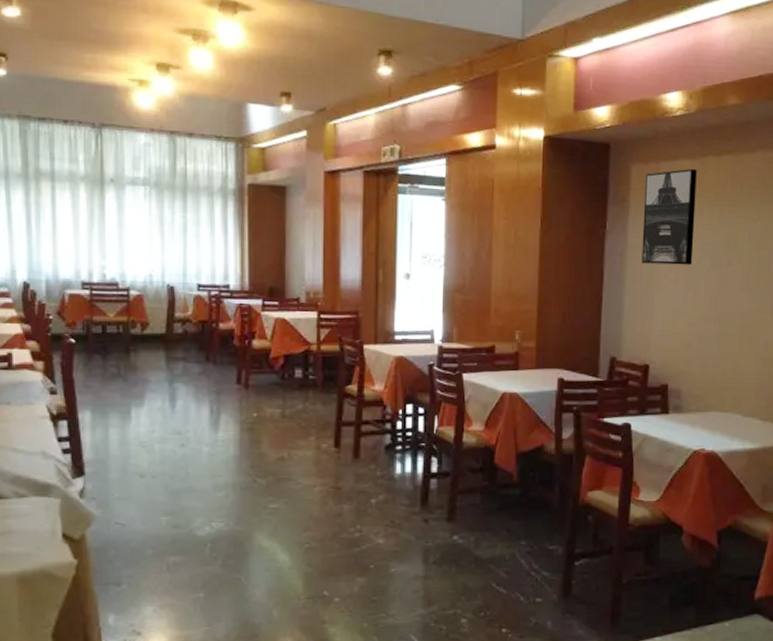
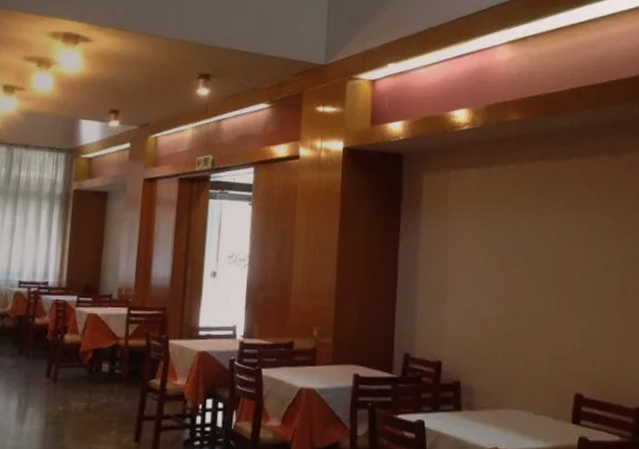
wall art: present [641,168,697,265] -> none [433,176,483,266]

